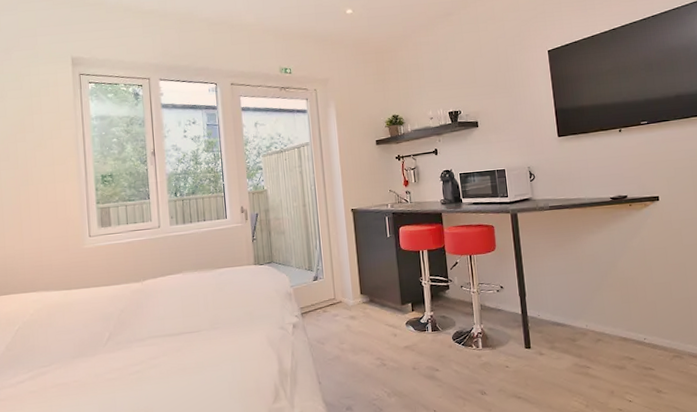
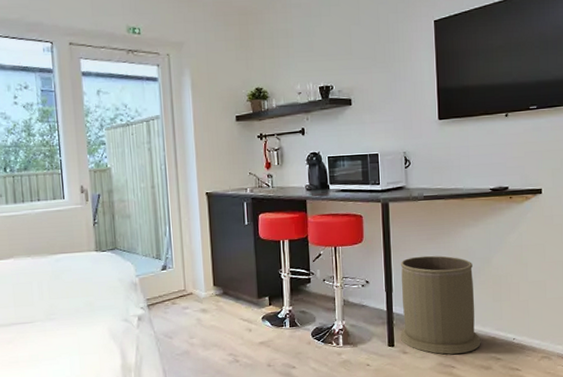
trash can: none [531,261,613,356] -> present [400,255,481,355]

